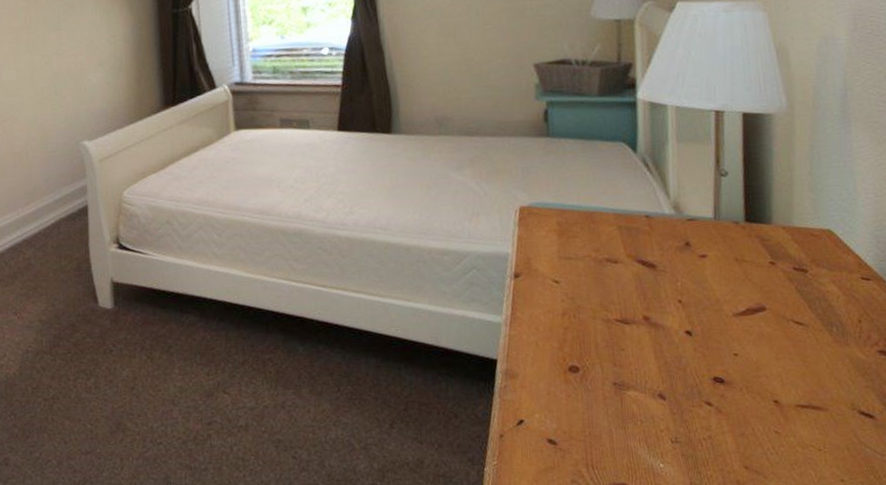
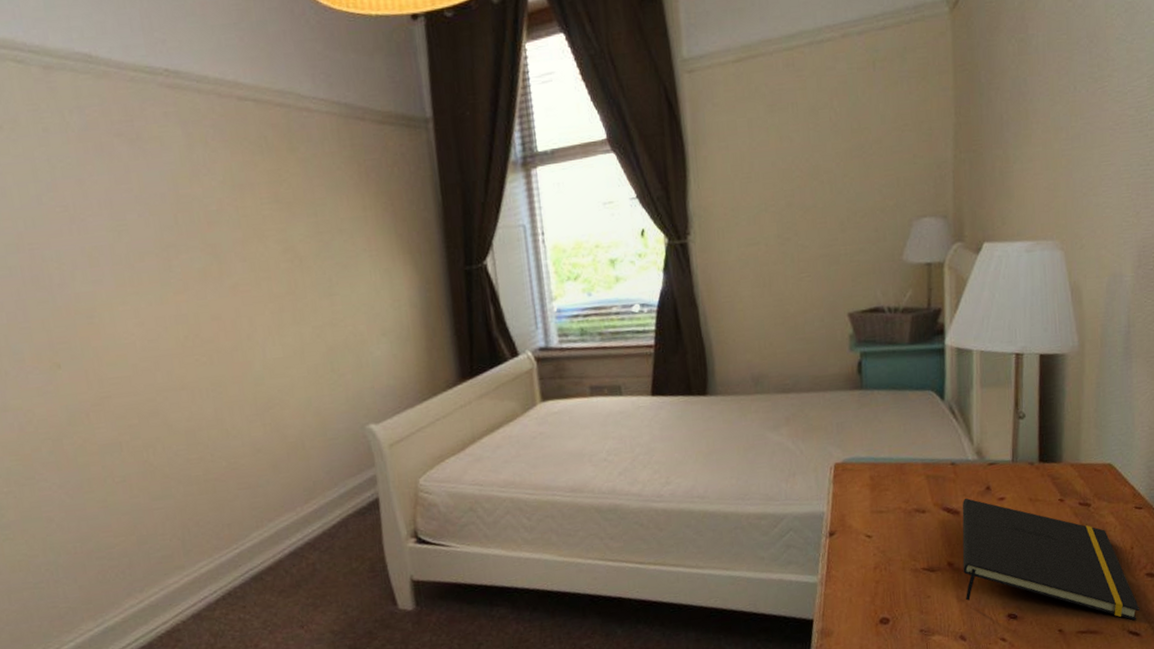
notepad: none [658,252,873,400] -> present [962,498,1140,620]

